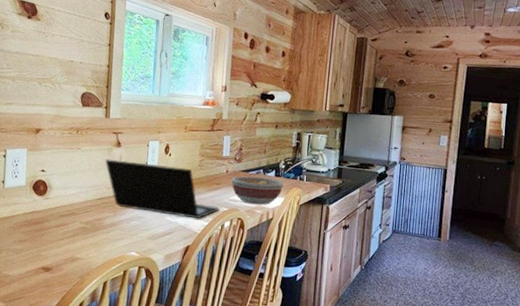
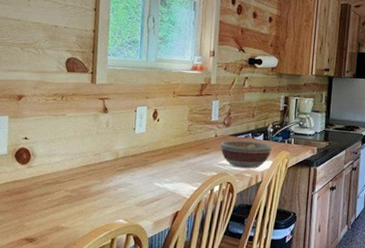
laptop: present [105,159,219,219] -> none [91,125,209,184]

